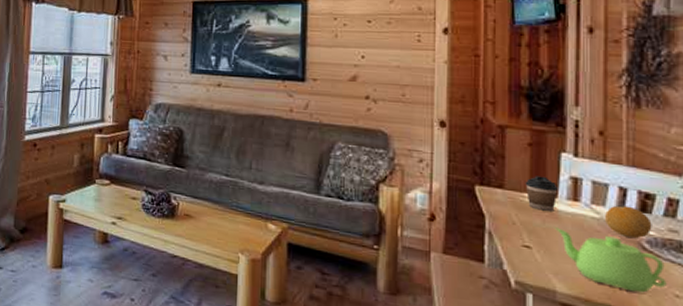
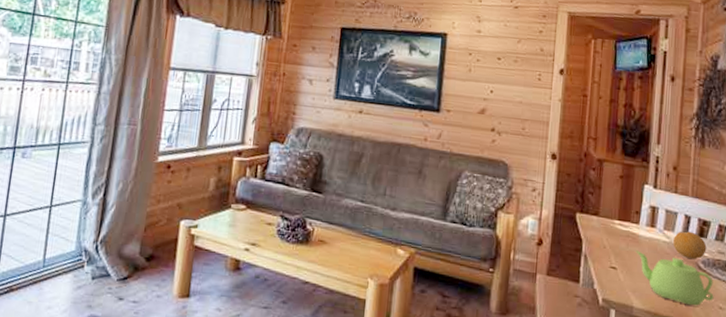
coffee cup: present [525,176,558,211] -> none [615,205,640,236]

